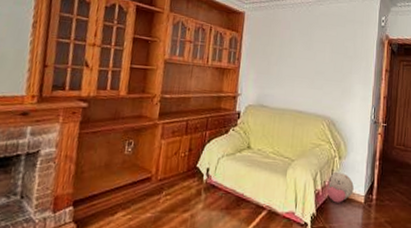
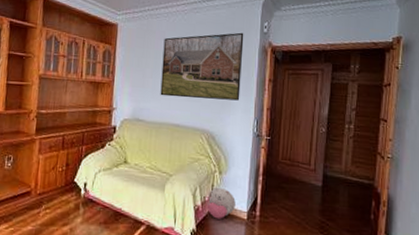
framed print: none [284,25,364,89] -> present [160,32,244,101]

